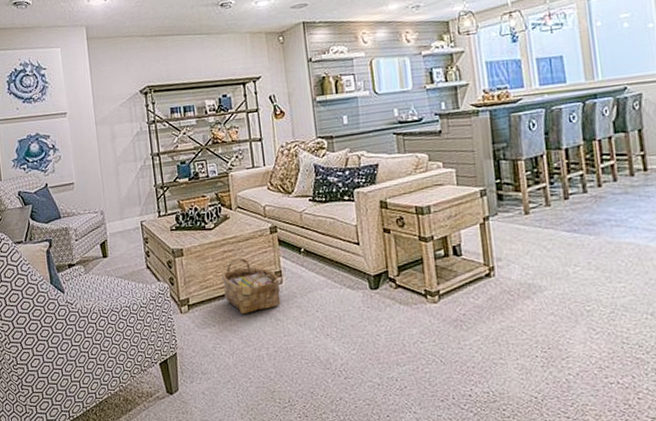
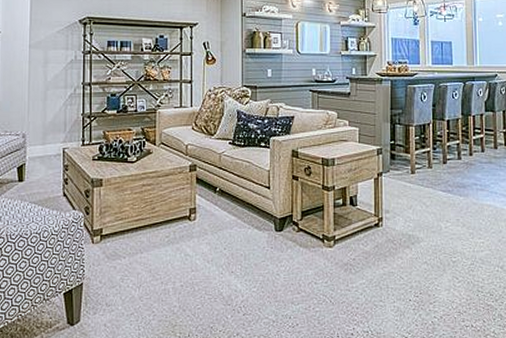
woven basket: present [221,257,281,315] -> none [138,192,193,248]

